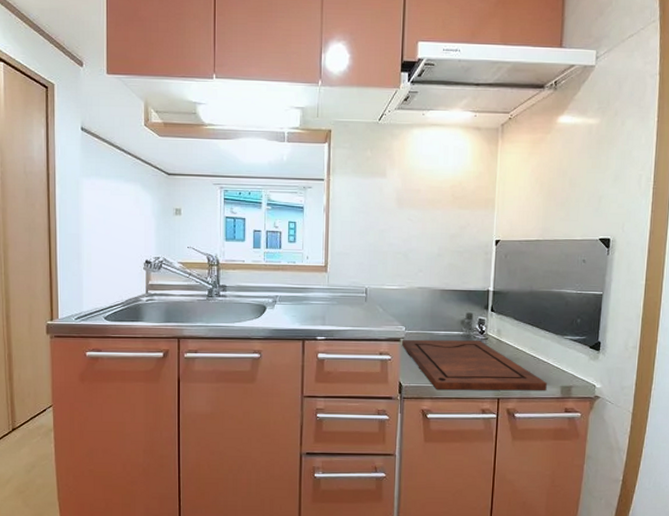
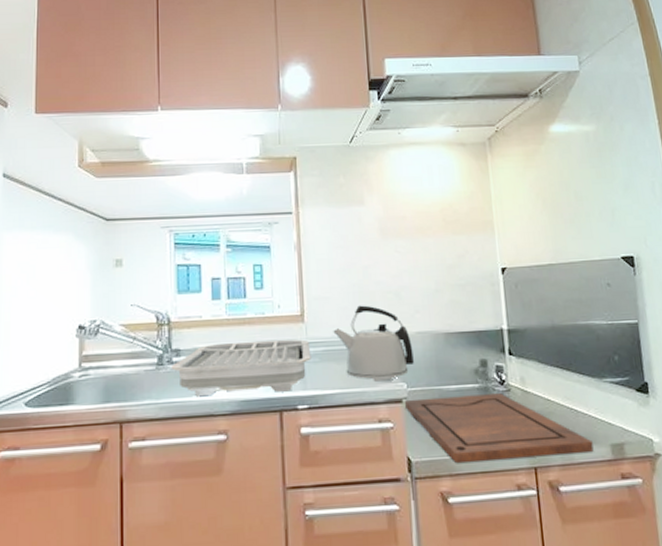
dish rack: none [218,283,331,325] -> present [170,339,311,397]
kettle: none [350,262,413,325] -> present [333,305,414,383]

